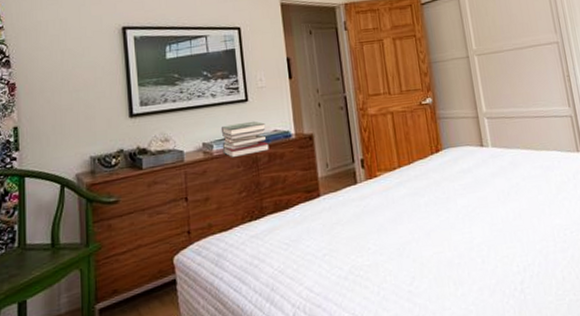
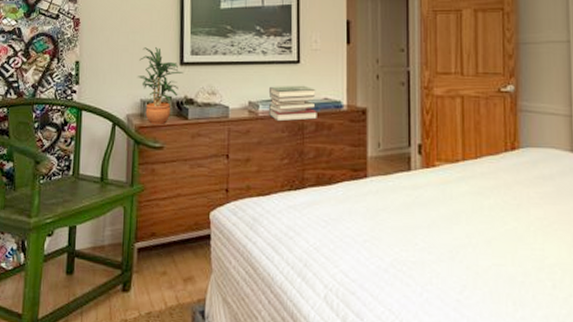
potted plant: none [85,102,135,181] -> present [138,47,184,125]

